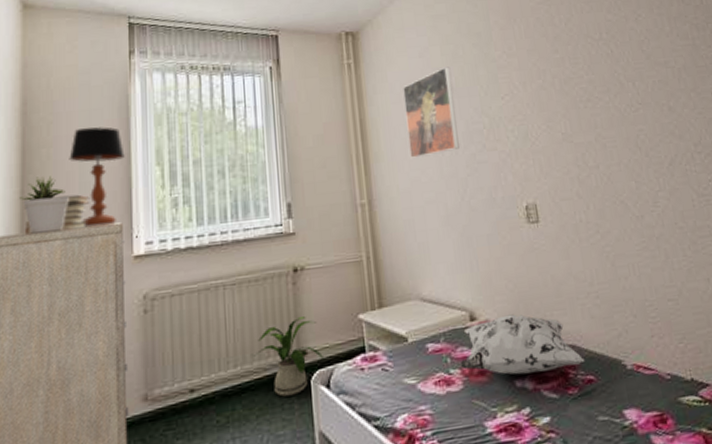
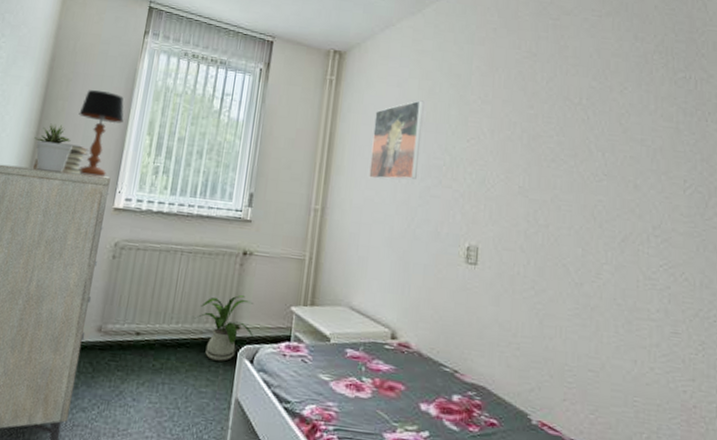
decorative pillow: present [461,314,585,375] -> none [374,342,492,406]

